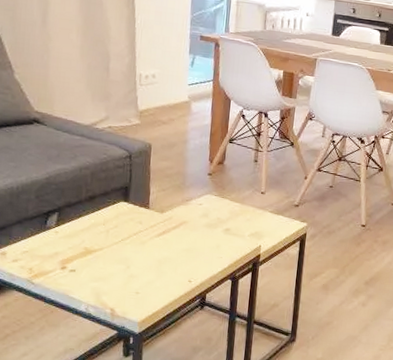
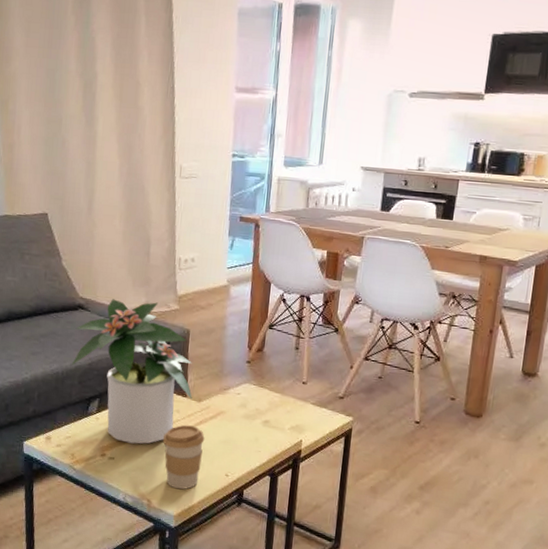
potted plant: none [27,113,155,256] -> present [71,299,192,444]
coffee cup: none [125,235,168,297] -> present [162,424,205,490]

